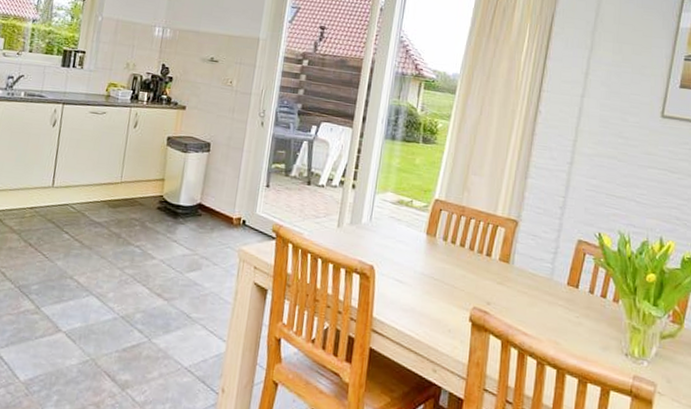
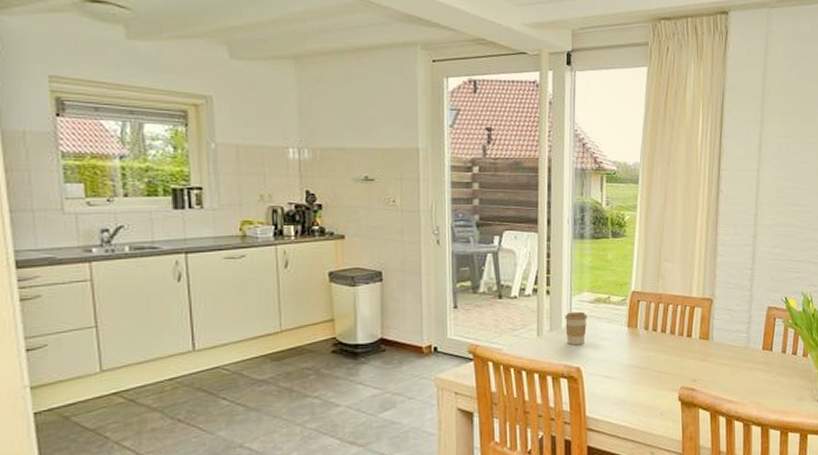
coffee cup: none [364,209,388,243] -> present [565,311,587,345]

